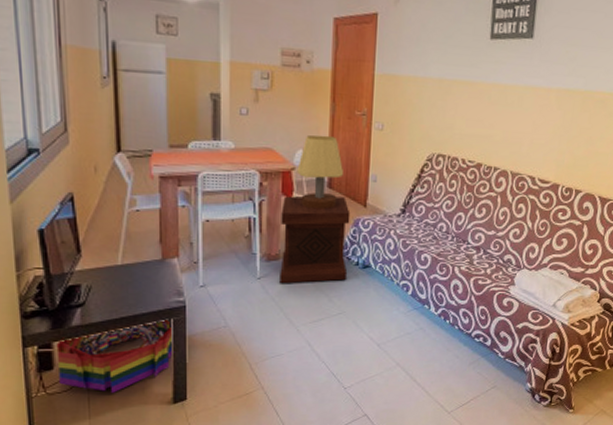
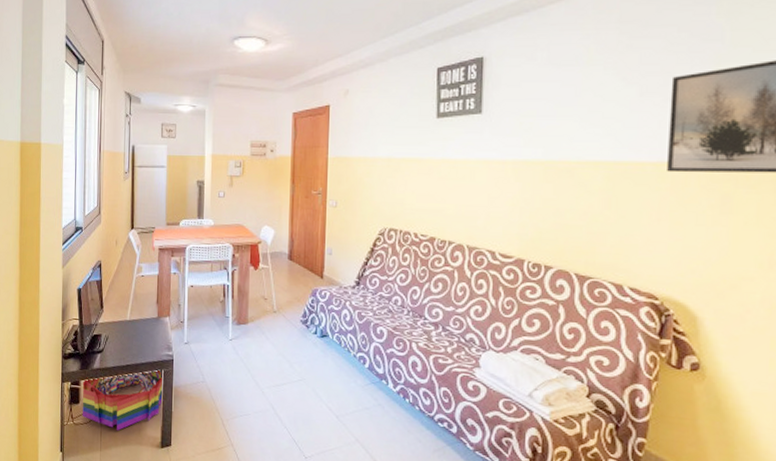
side table: present [280,196,351,284] -> none [248,266,309,348]
table lamp: present [297,135,343,210] -> none [262,212,302,280]

